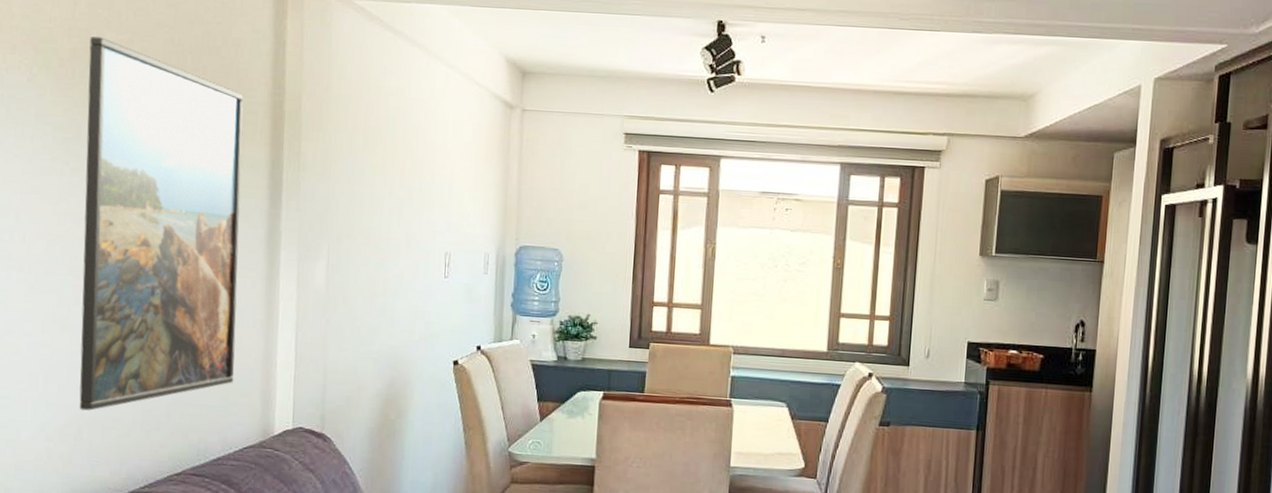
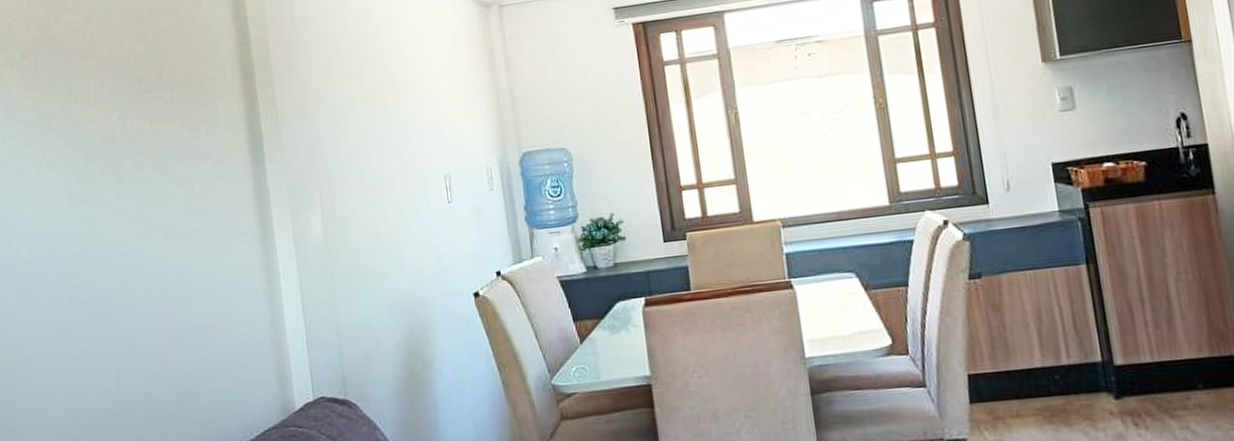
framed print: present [79,37,244,411] -> none [48,21,244,419]

